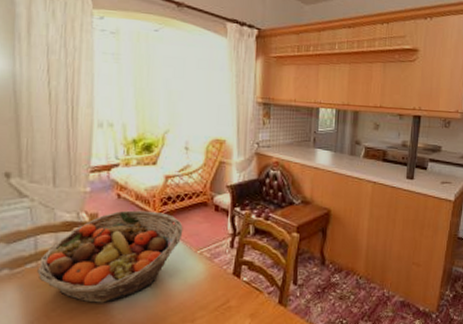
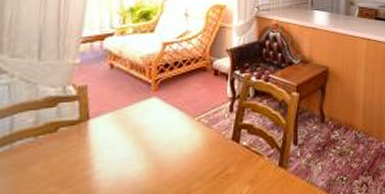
fruit basket: present [37,210,183,303] -> none [10,79,180,186]

